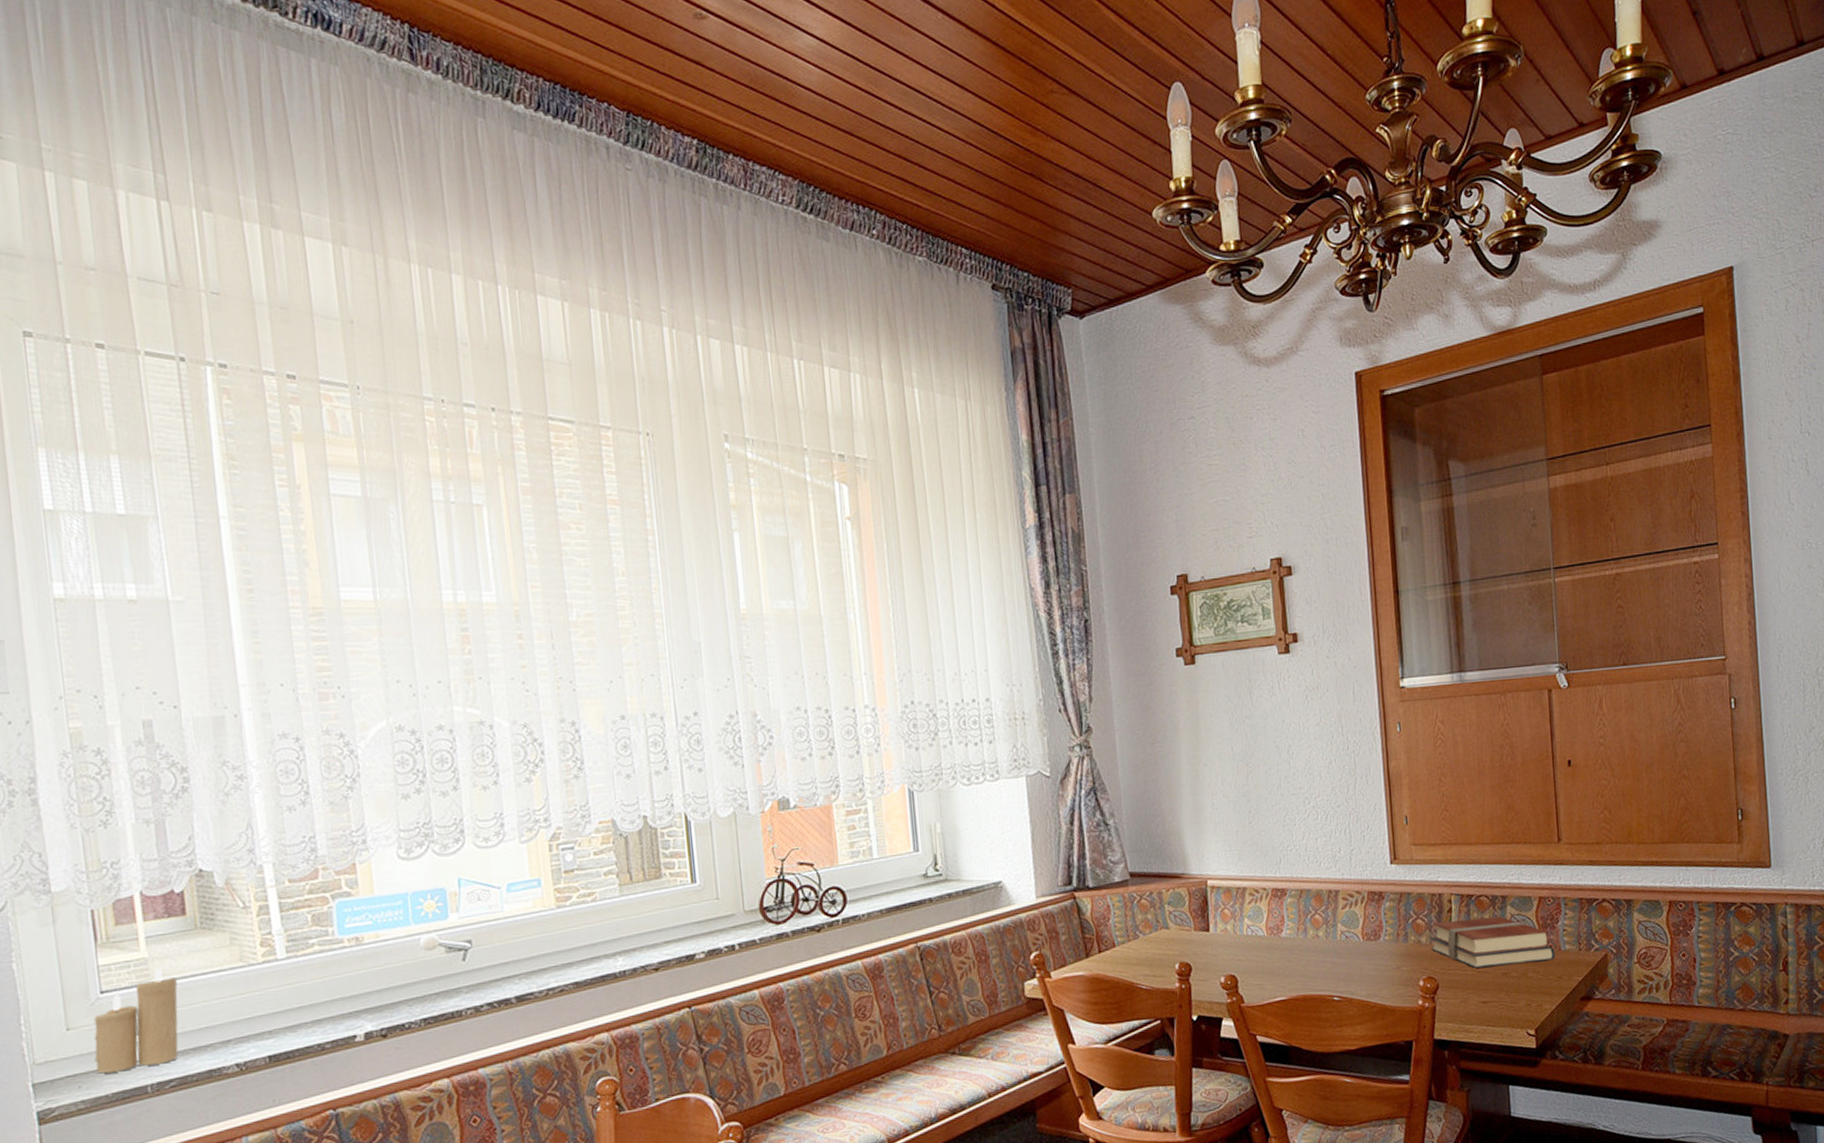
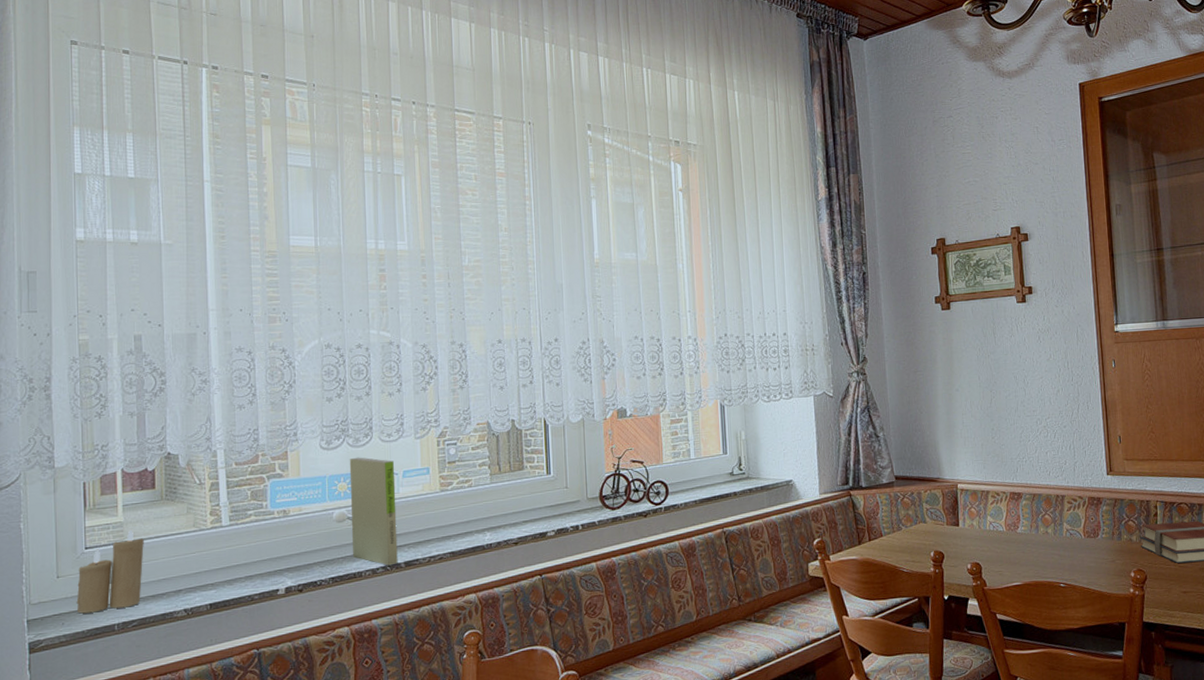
book: none [436,868,507,1002] -> present [349,457,398,566]

